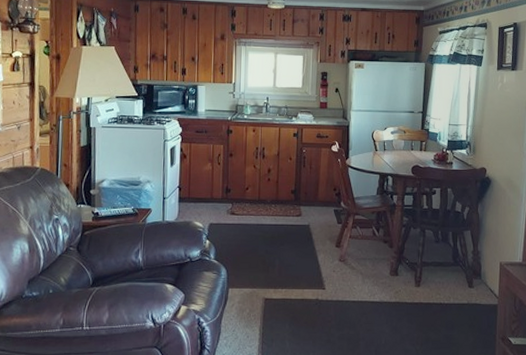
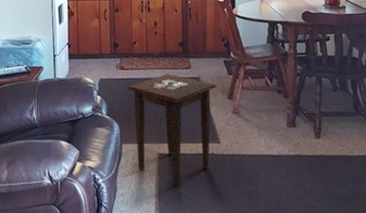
side table: none [236,220,327,330] -> present [126,73,218,186]

